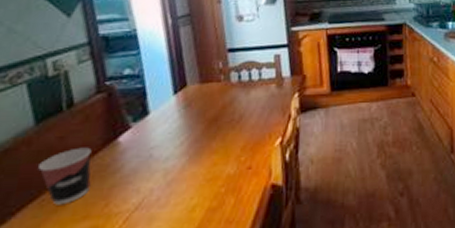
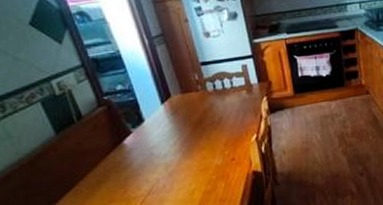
cup: present [38,147,92,205] -> none [66,149,110,193]

